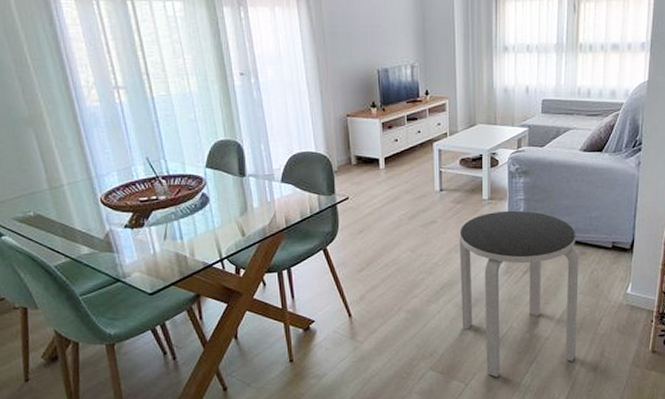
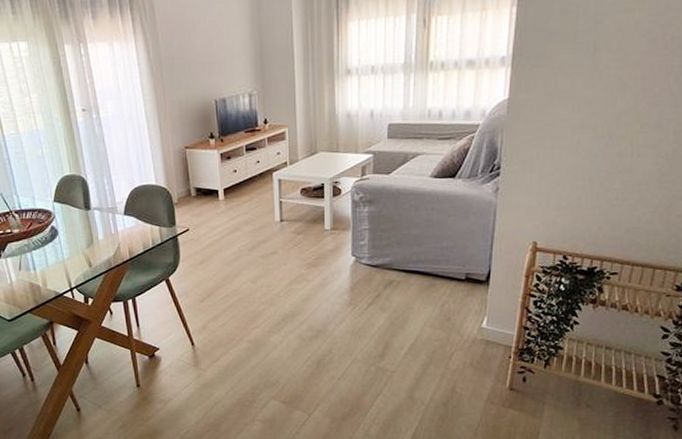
side table: present [459,210,579,378] -> none [301,240,428,409]

